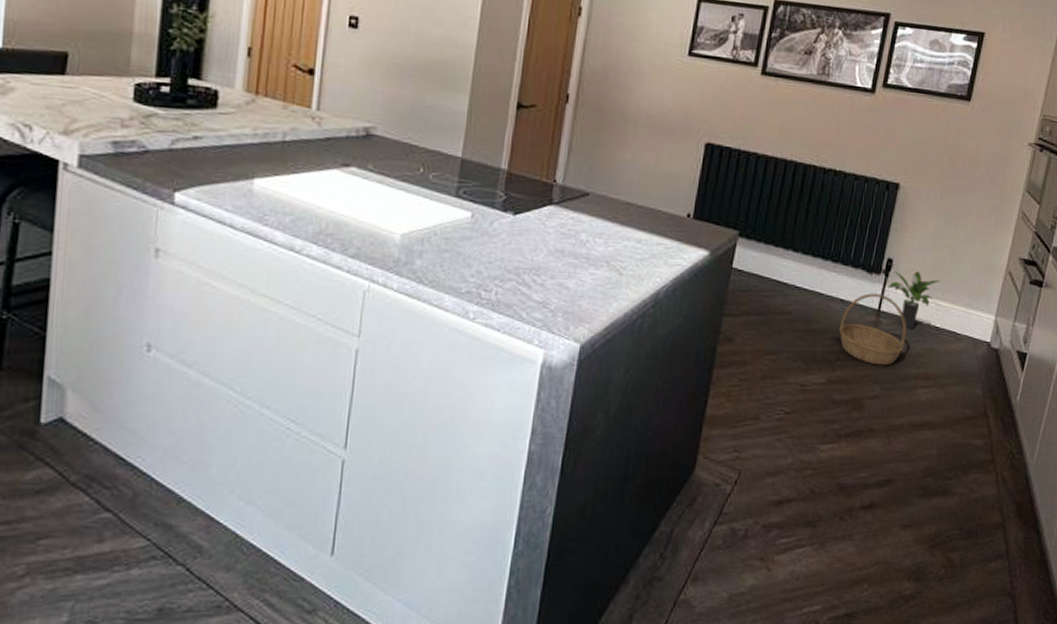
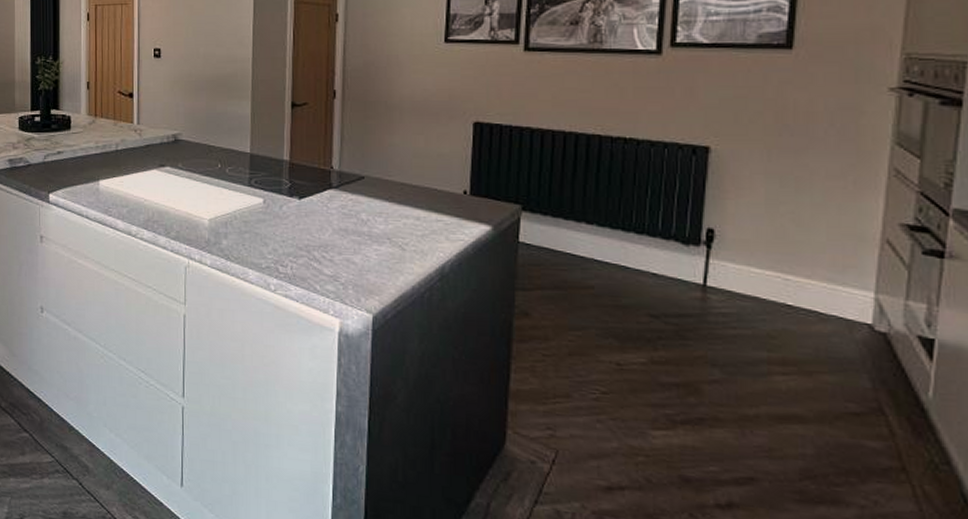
basket: present [838,293,907,366] -> none [655,267,746,347]
potted plant: present [887,271,940,330] -> none [712,242,784,308]

